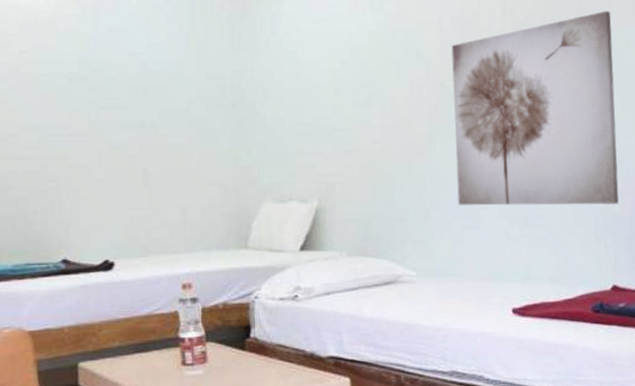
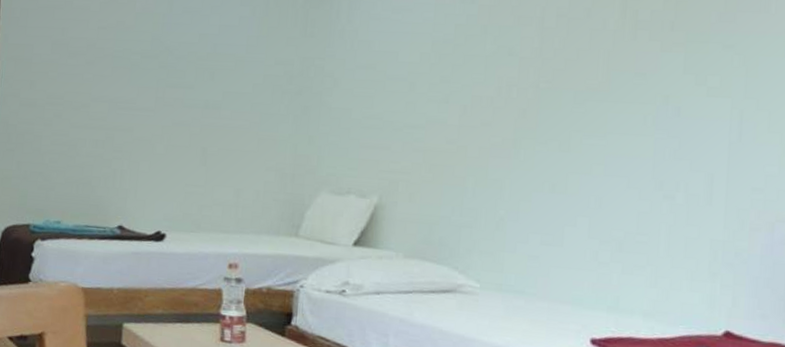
wall art: present [451,11,619,206] -> none [539,13,768,240]

